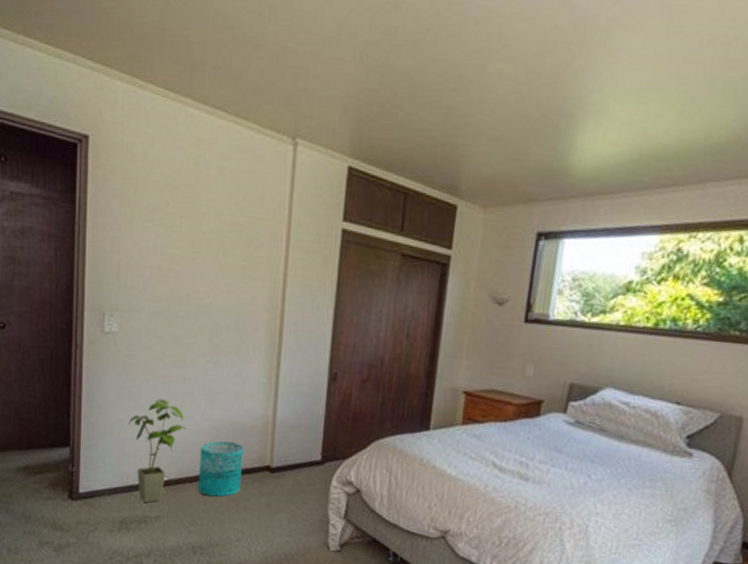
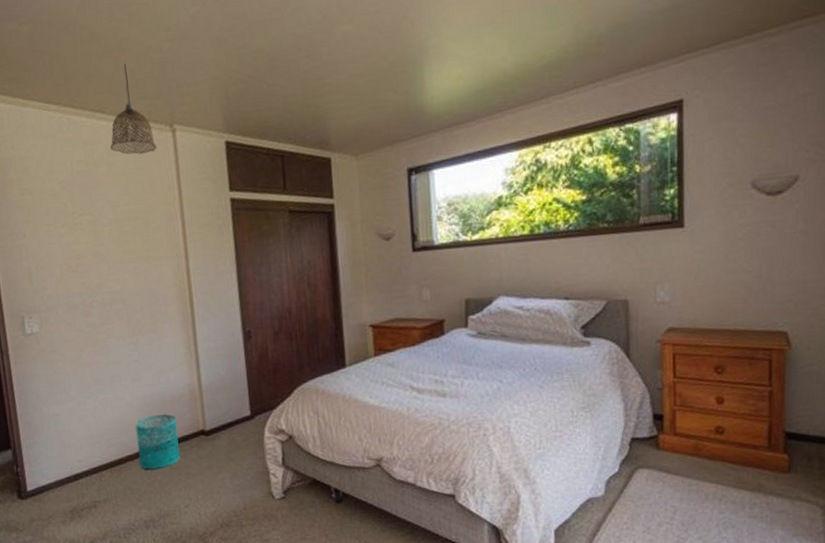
house plant: present [128,399,185,504] -> none [63,386,118,489]
pendant lamp: none [225,61,275,164] -> present [110,63,157,155]

